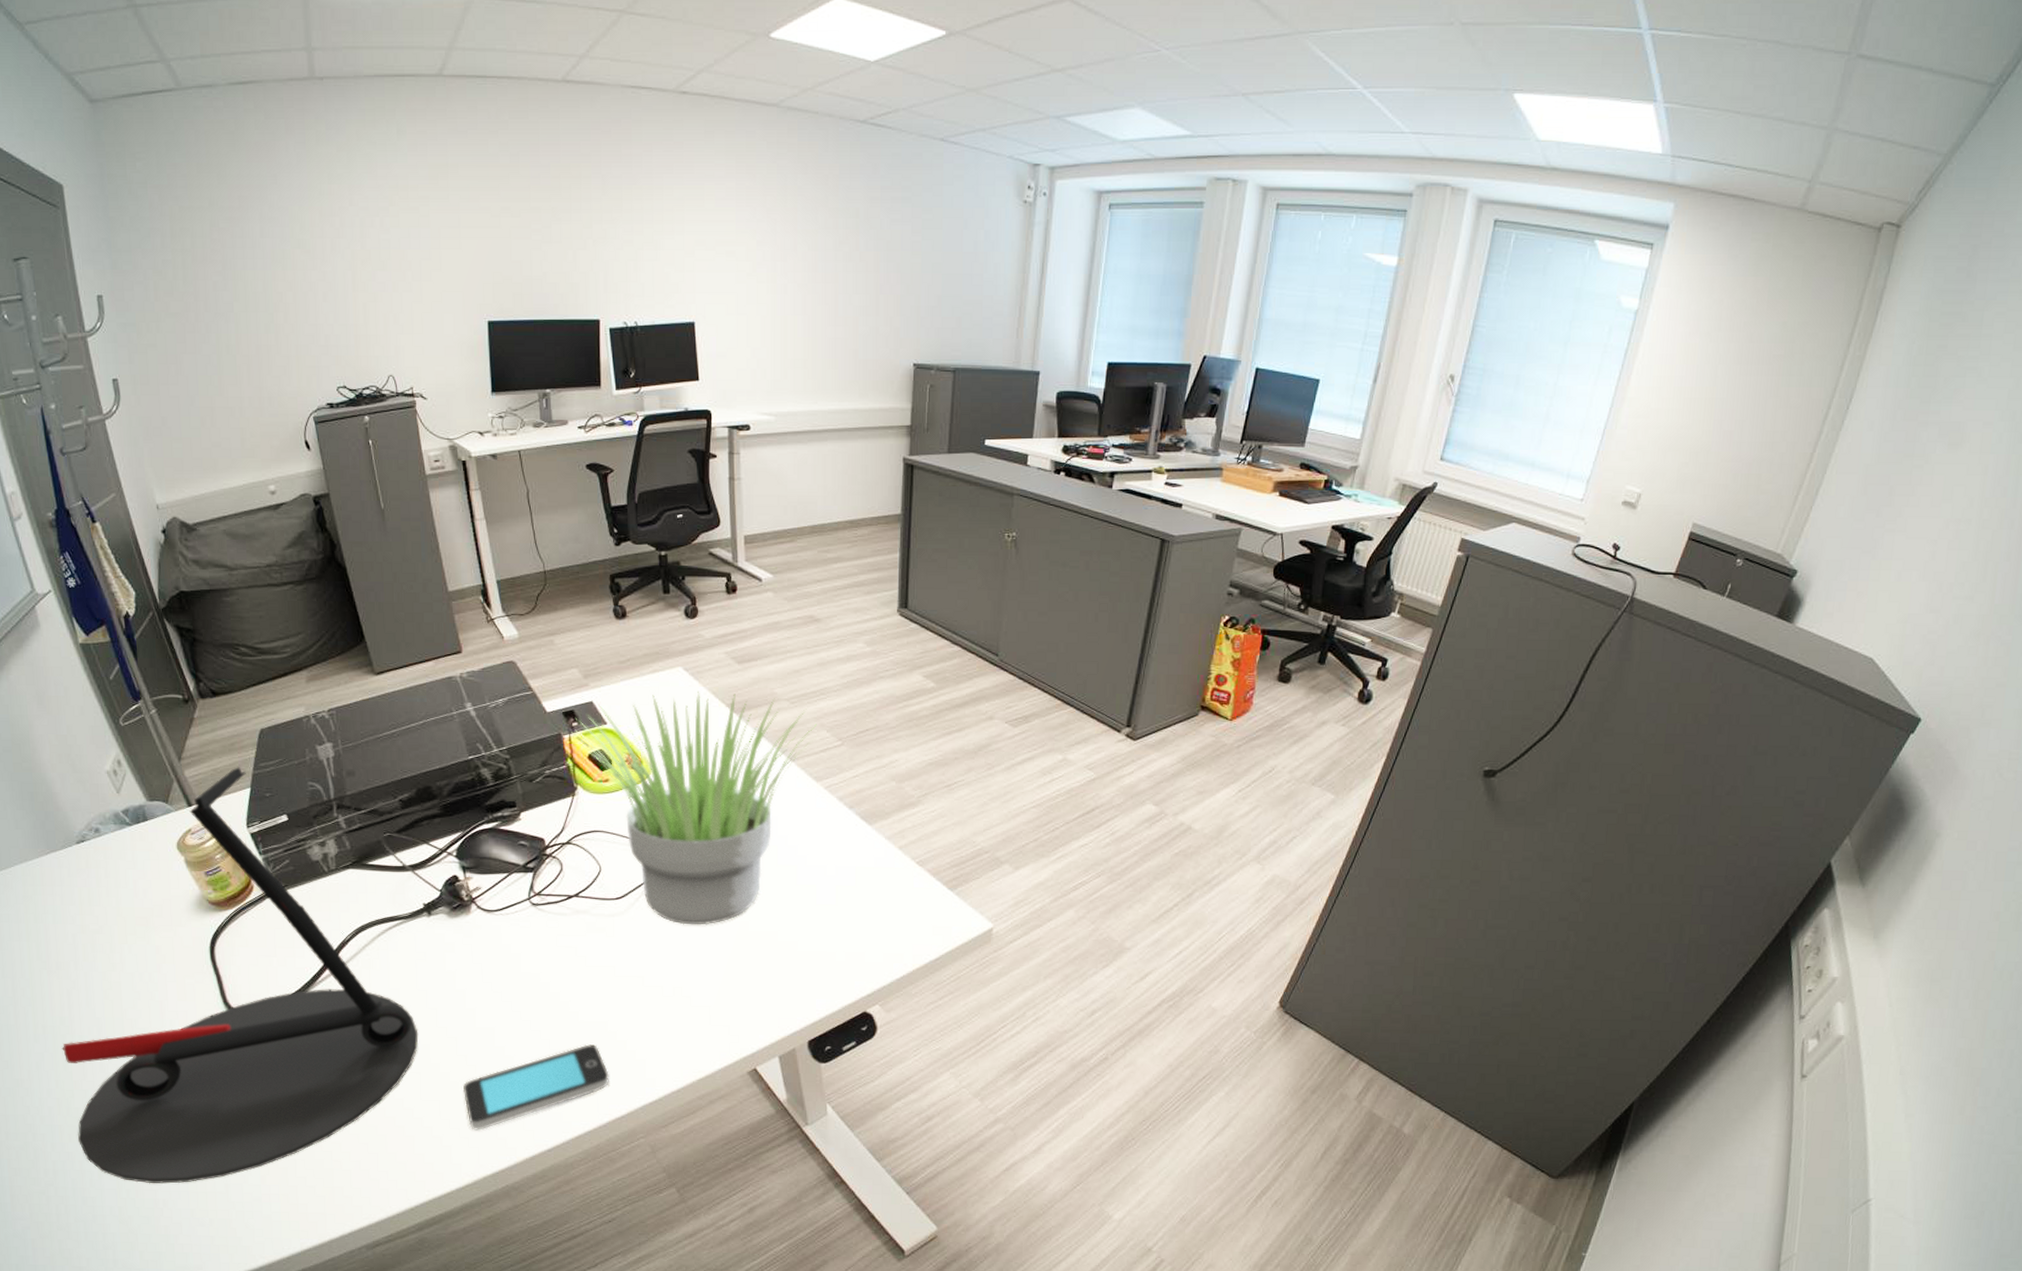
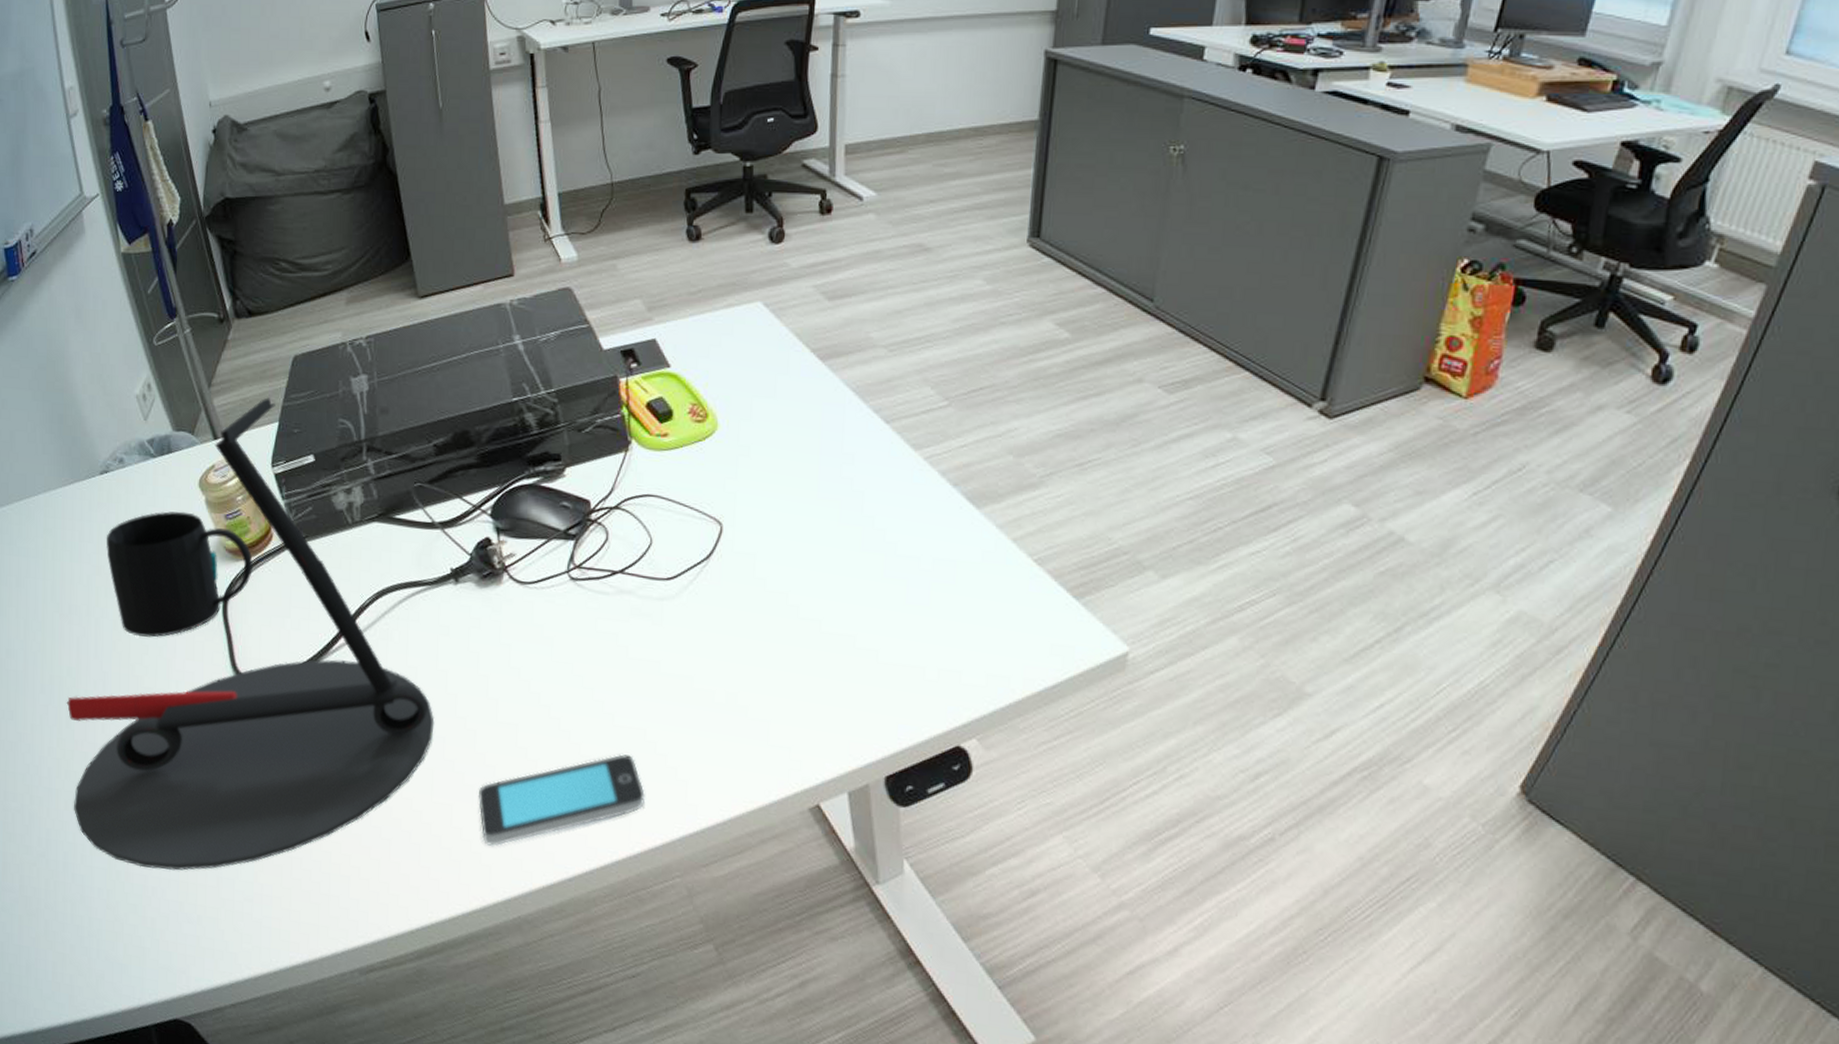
mug: none [88,871,237,985] -> present [106,511,254,638]
potted plant: present [574,691,817,925] -> none [632,331,919,620]

